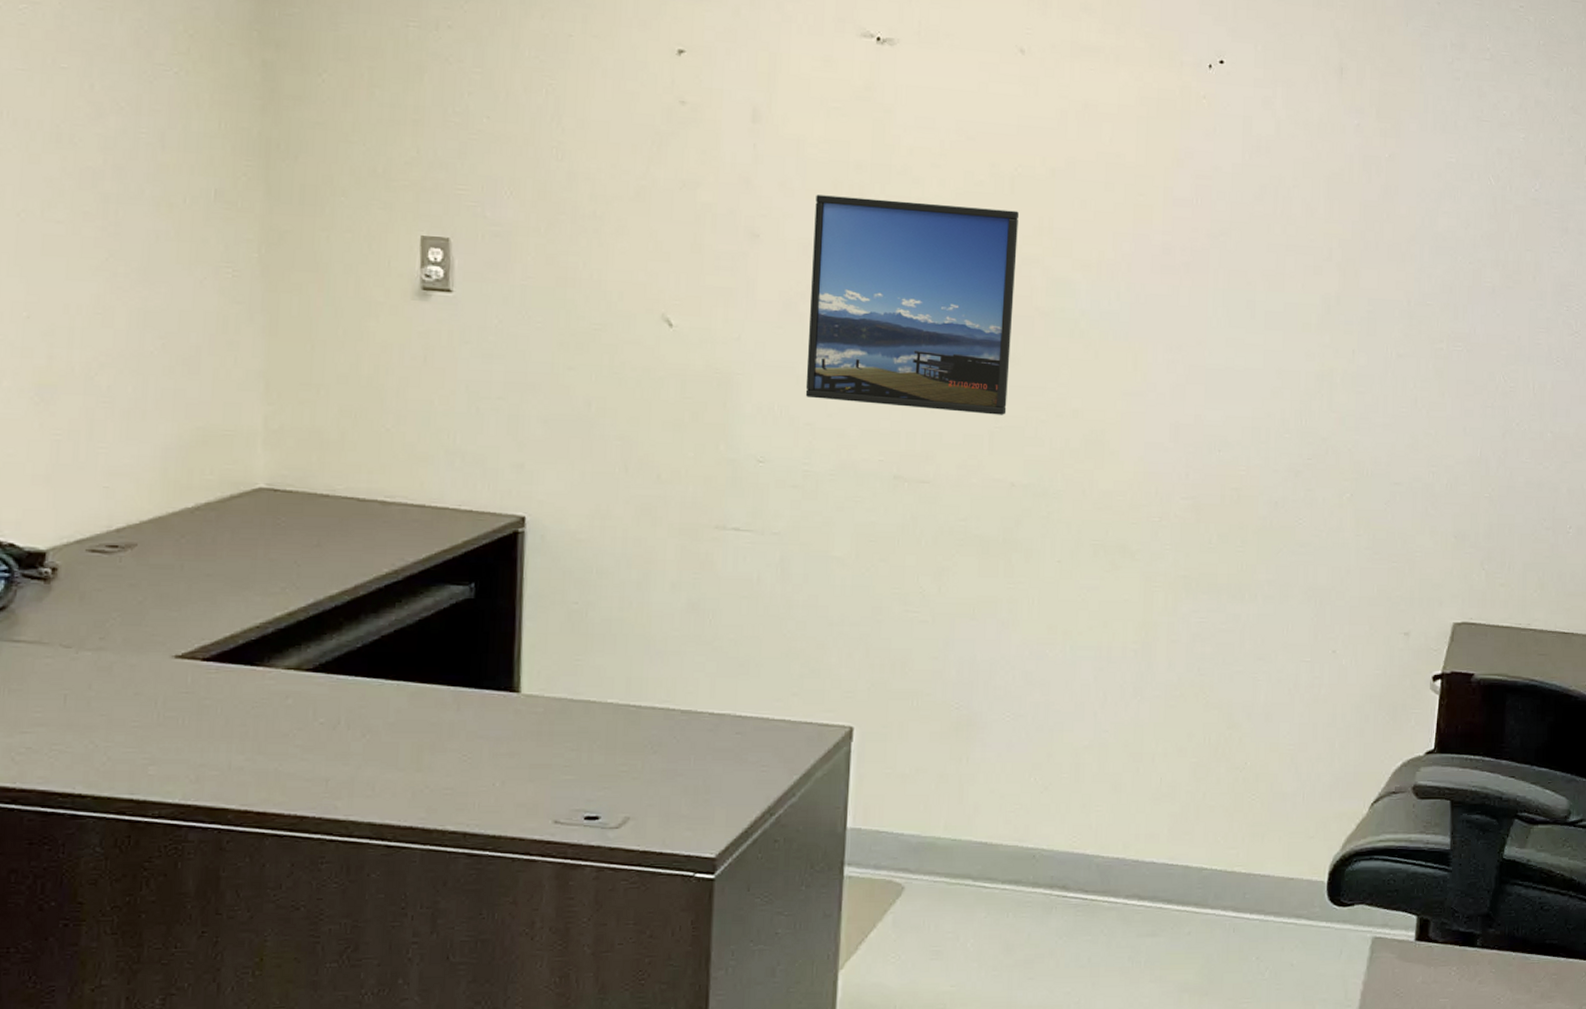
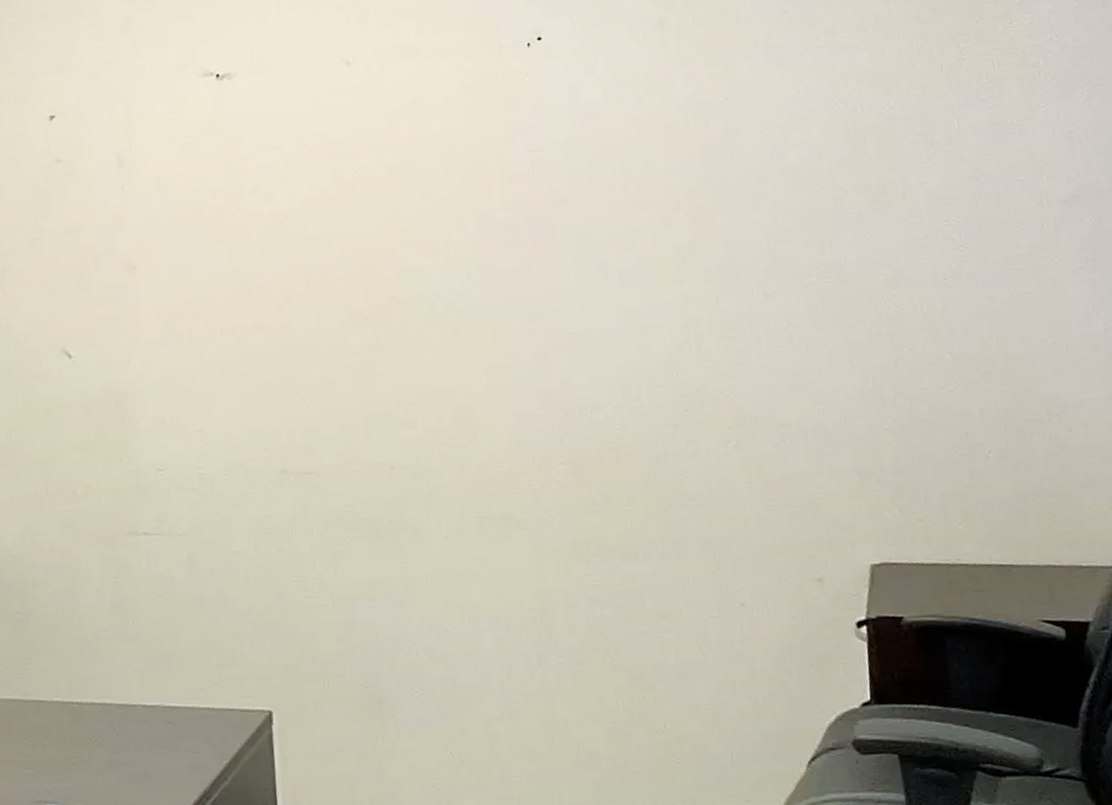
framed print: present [805,195,1019,415] -> none [180,210,377,407]

